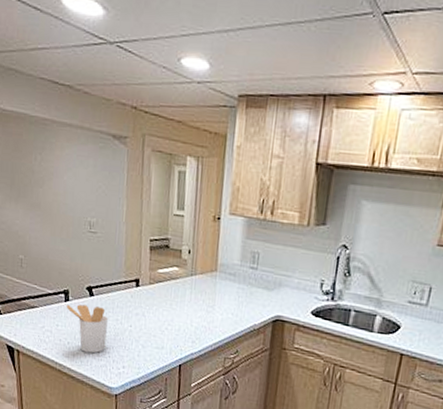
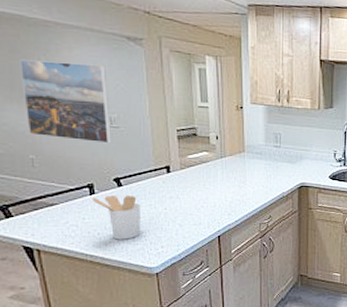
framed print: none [20,158,91,250] -> present [20,59,111,144]

